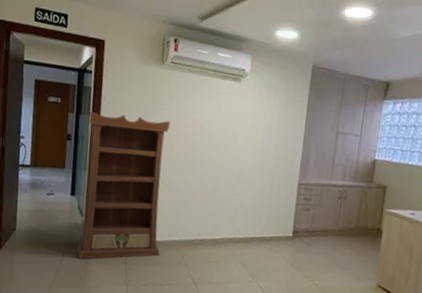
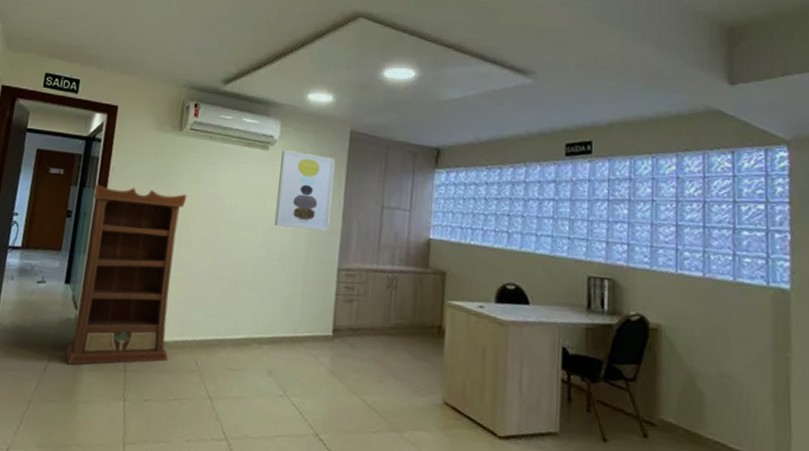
wall art: none [245,82,299,153] -> present [274,150,336,231]

